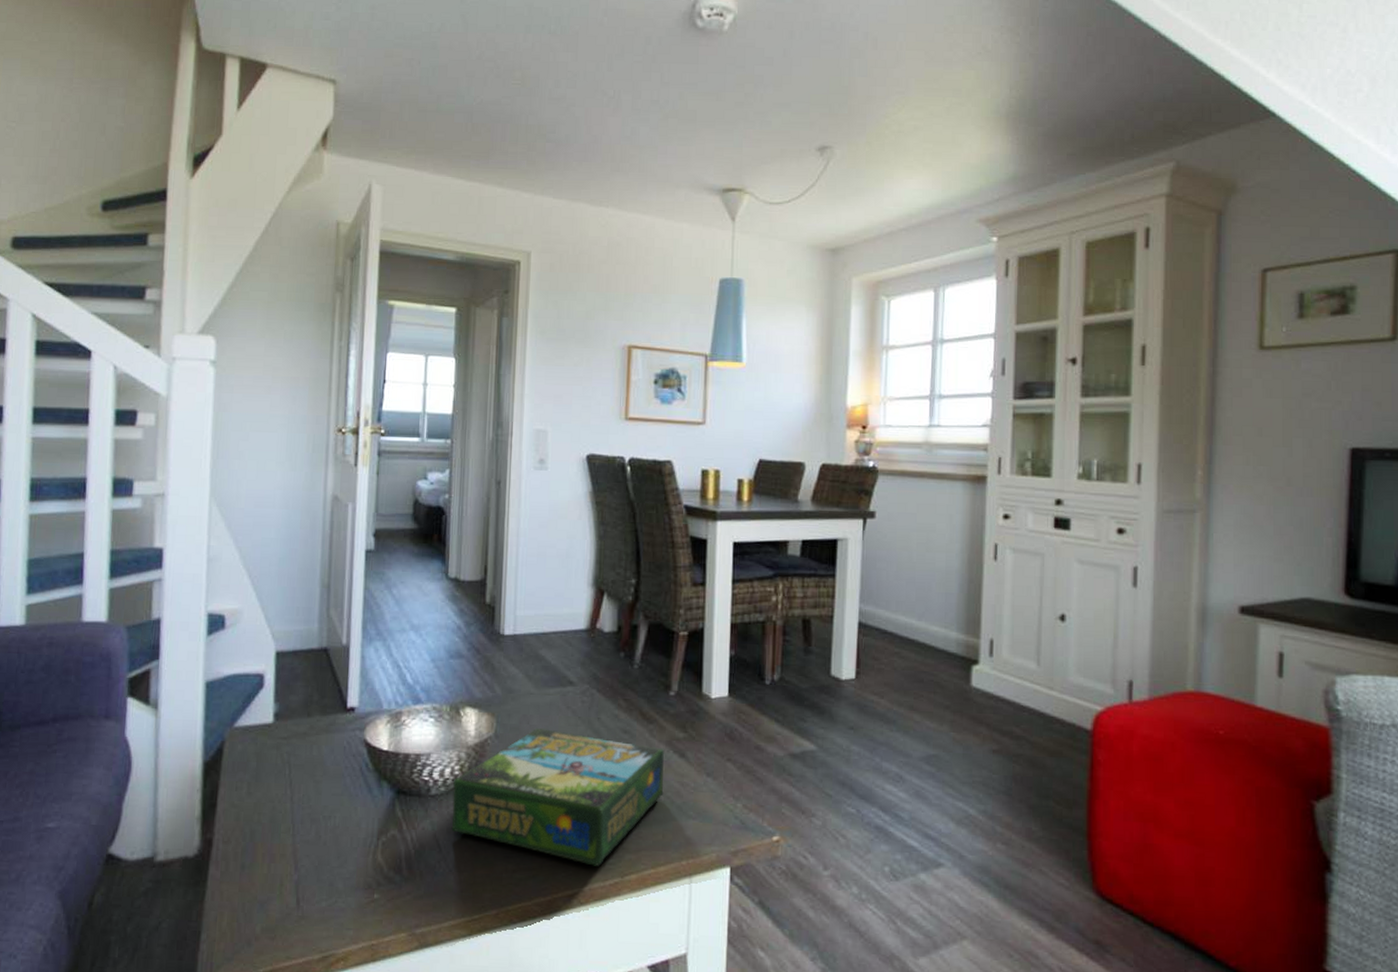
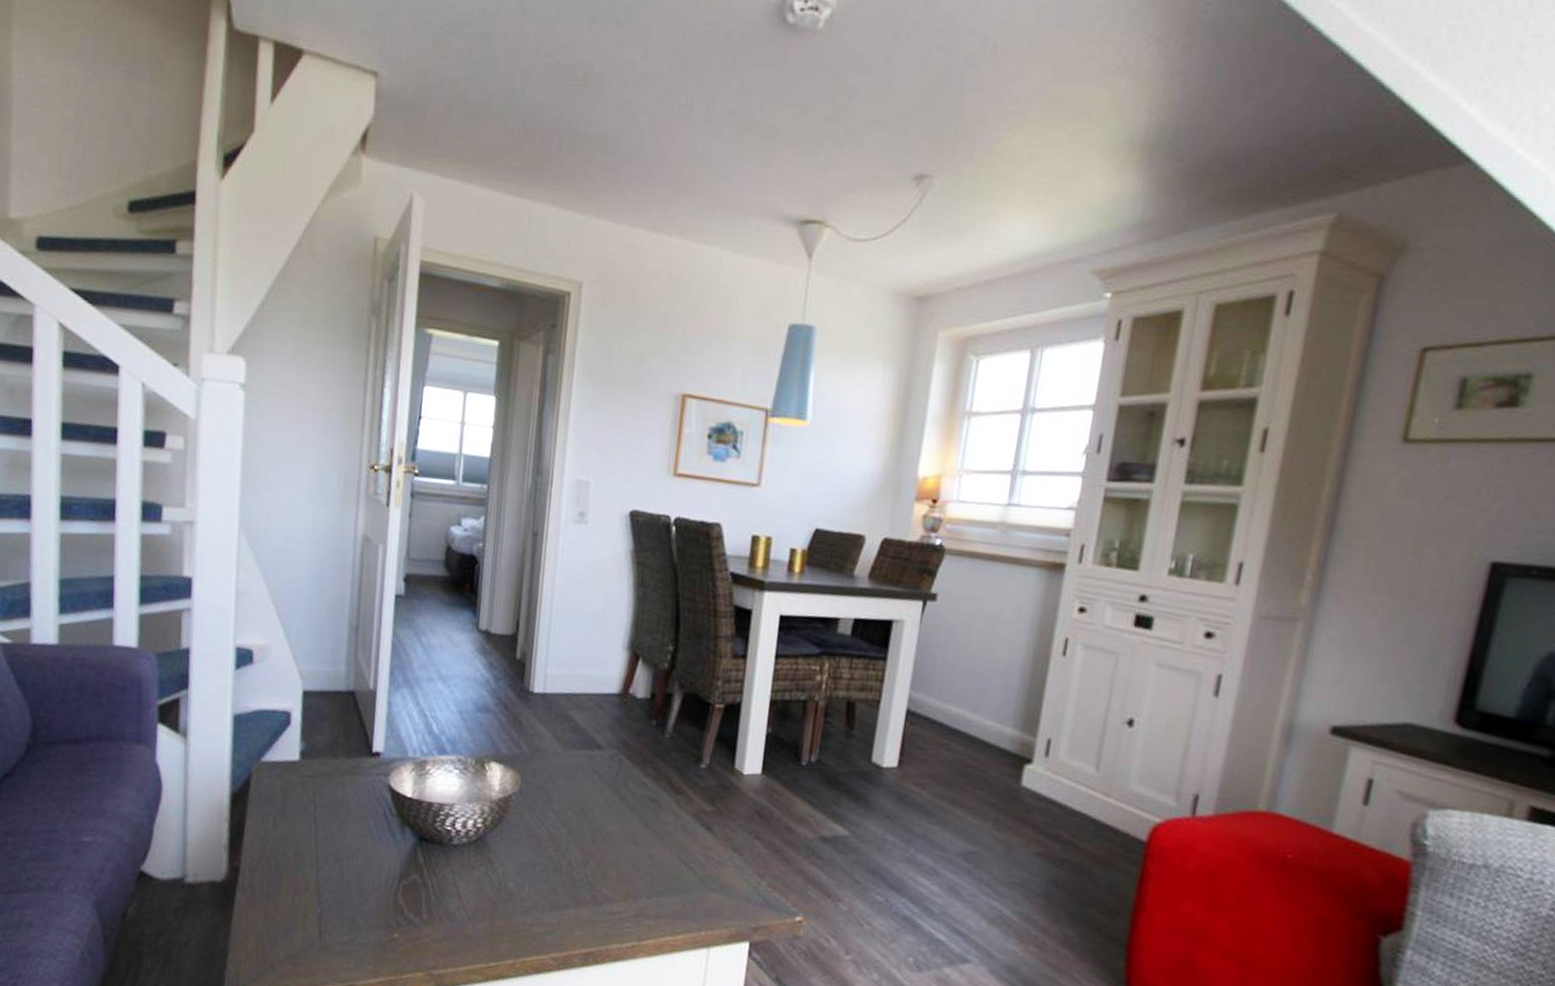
board game: present [451,727,664,866] -> none [471,788,691,929]

